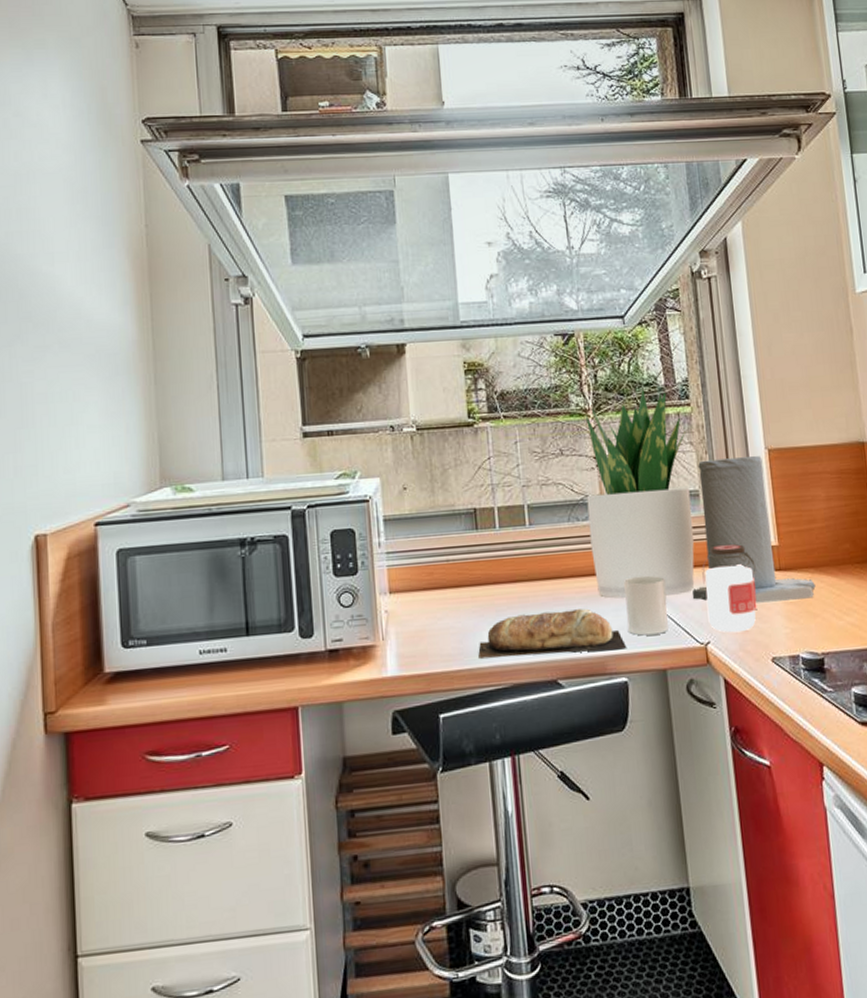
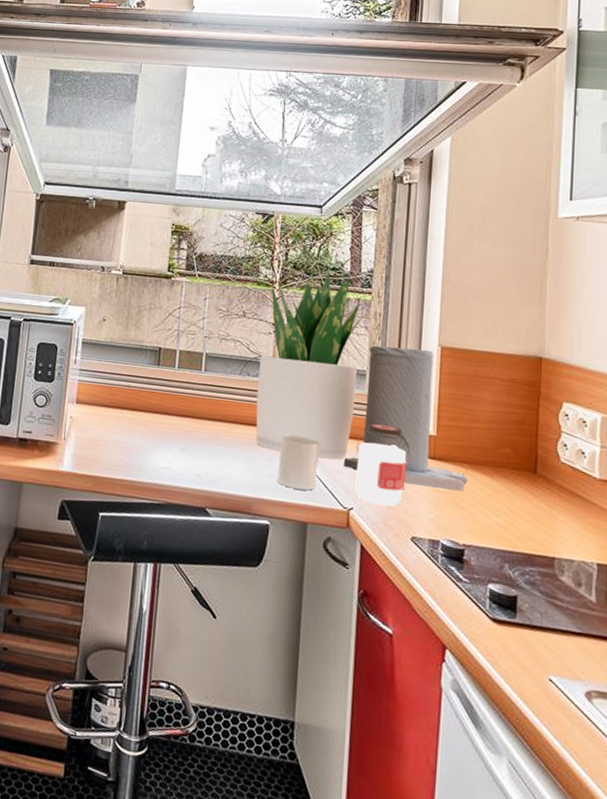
bread loaf: present [478,608,626,659] -> none [141,445,273,496]

